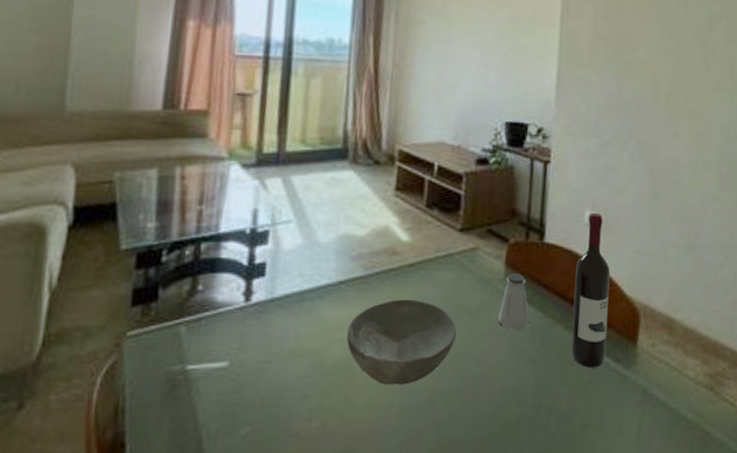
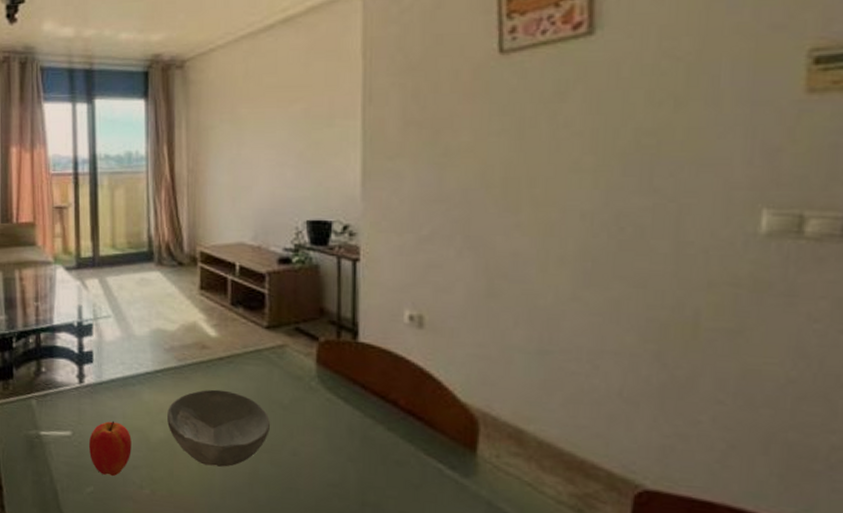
apple: none [248,344,304,410] -> present [88,420,132,476]
saltshaker: present [497,273,530,329] -> none [311,371,348,427]
wine bottle: present [571,212,611,368] -> none [395,312,439,473]

